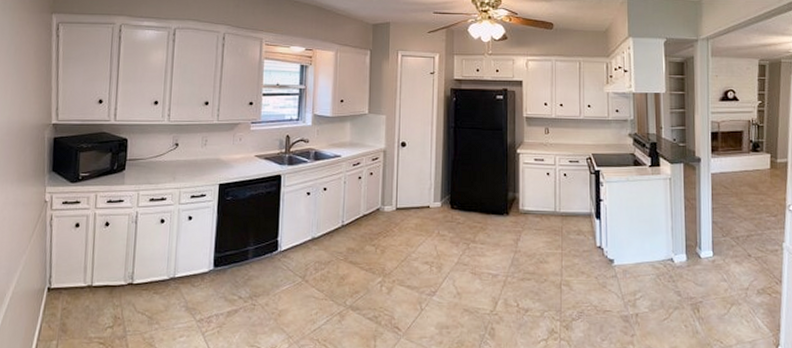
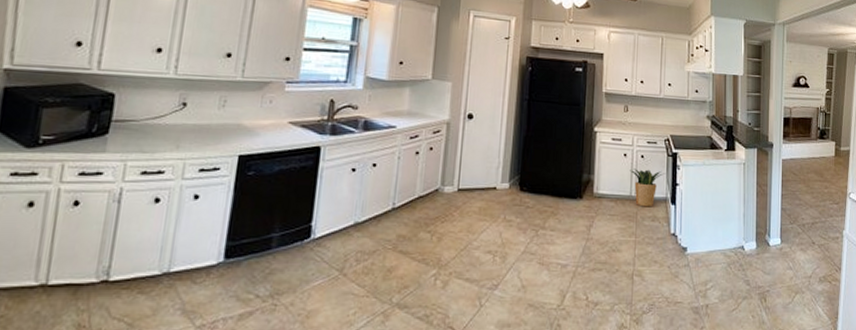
potted plant: none [553,186,589,222] -> present [629,169,666,207]

